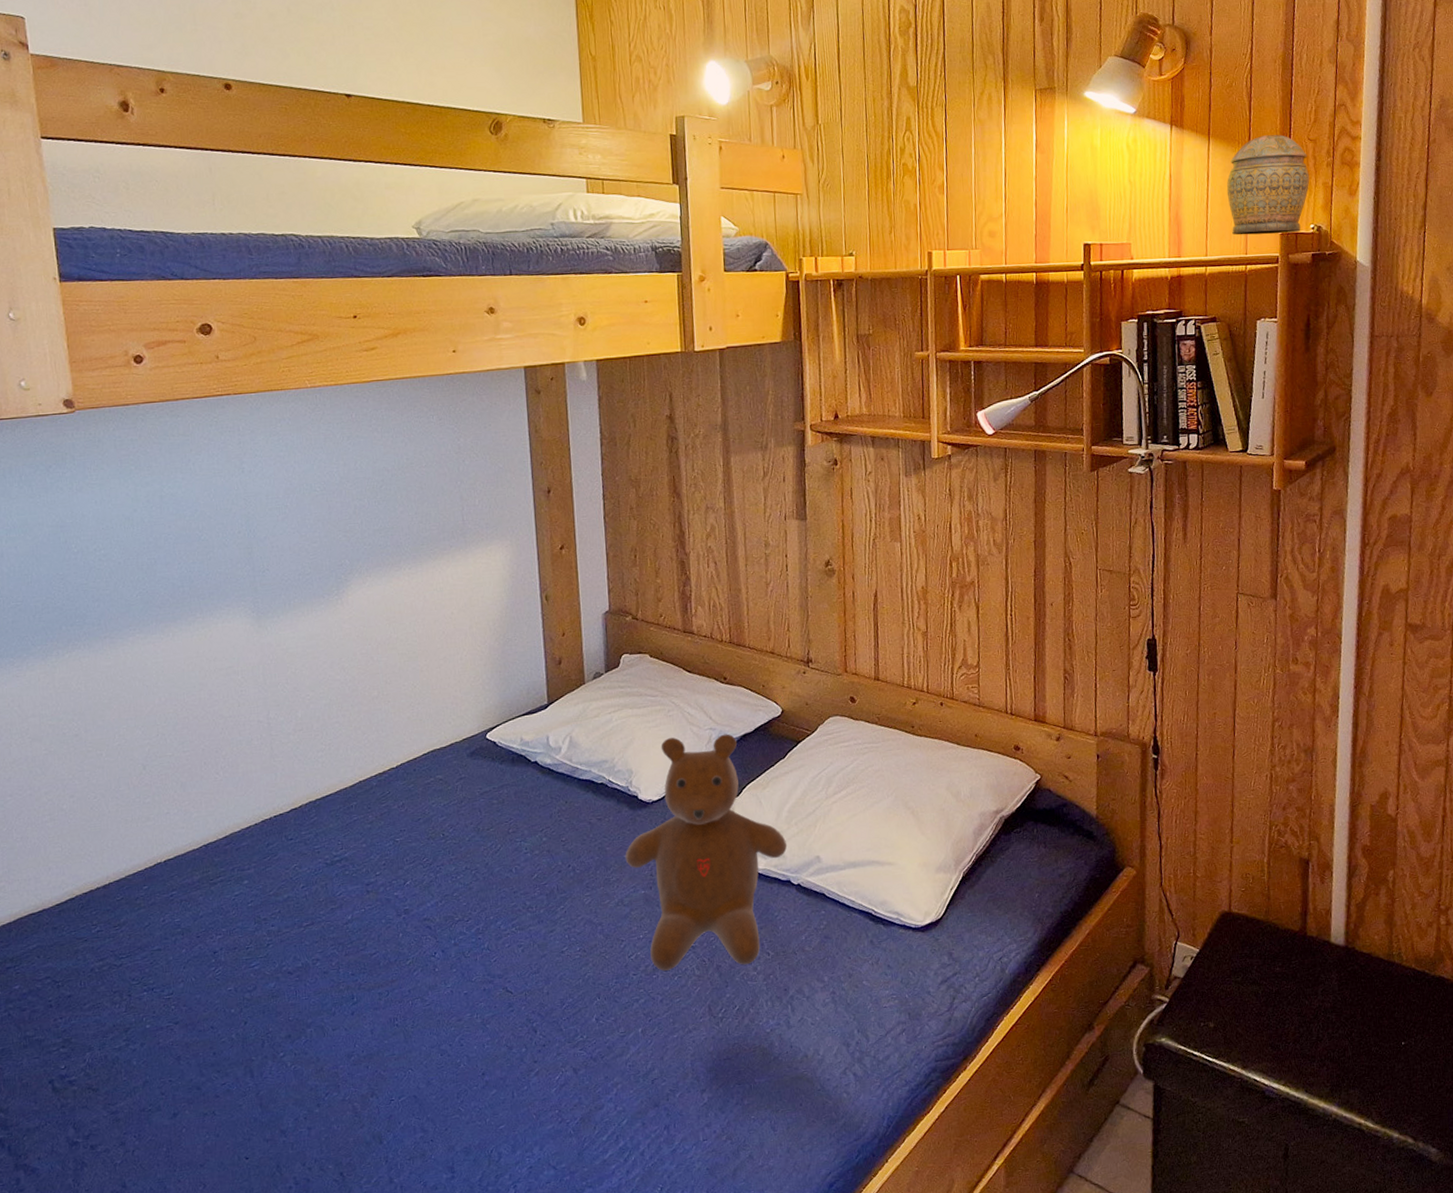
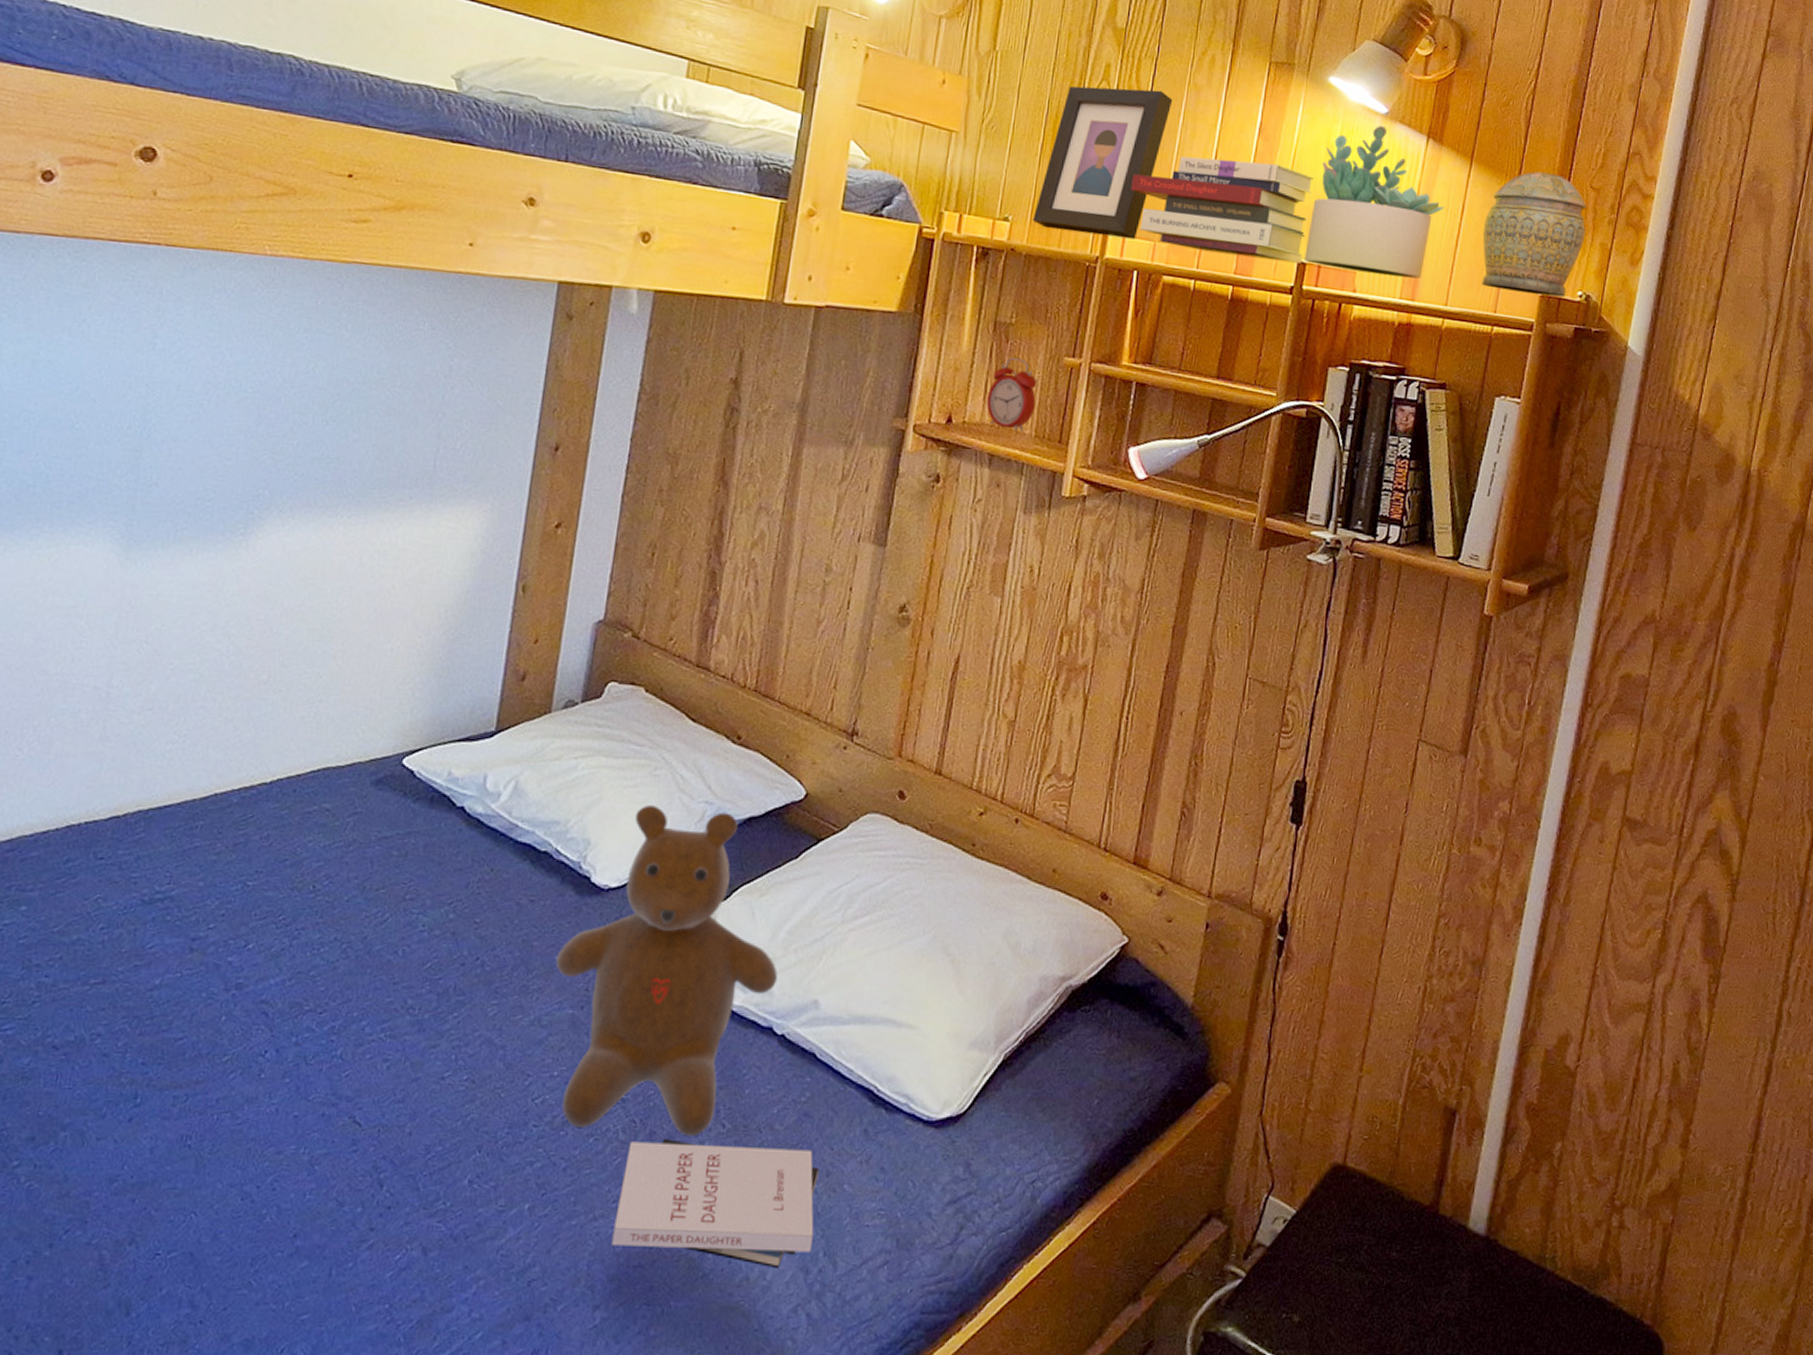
books: none [703,961,848,1048] -> present [611,1139,819,1269]
alarm clock: none [861,360,900,416] -> present [986,357,1038,432]
picture frame: none [871,130,964,256] -> present [1033,86,1173,240]
books: none [942,170,1087,251] -> present [1130,156,1314,264]
succulent plant: none [1088,122,1193,244] -> present [1304,125,1445,279]

